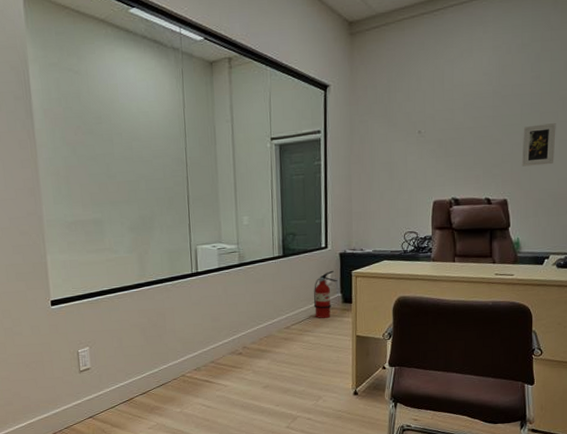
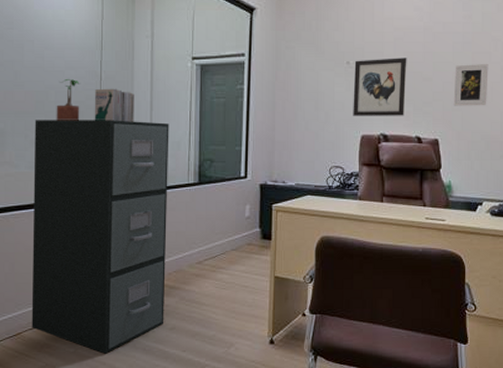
filing cabinet: none [129,202,259,412] -> present [31,120,169,354]
potted plant: none [147,167,170,208] -> present [56,79,80,121]
books: none [182,173,220,205] -> present [94,88,134,122]
fire extinguisher: present [313,270,337,318] -> none [229,202,256,254]
wall art: none [425,123,477,183] -> present [353,58,407,116]

